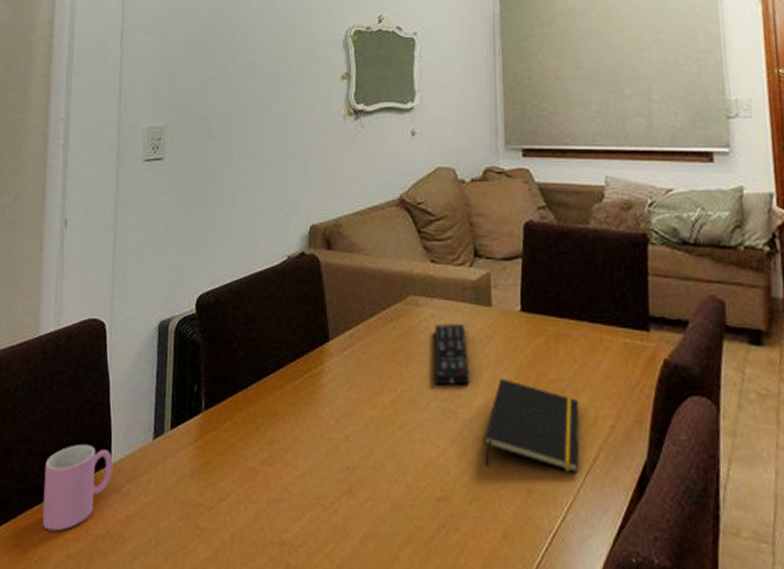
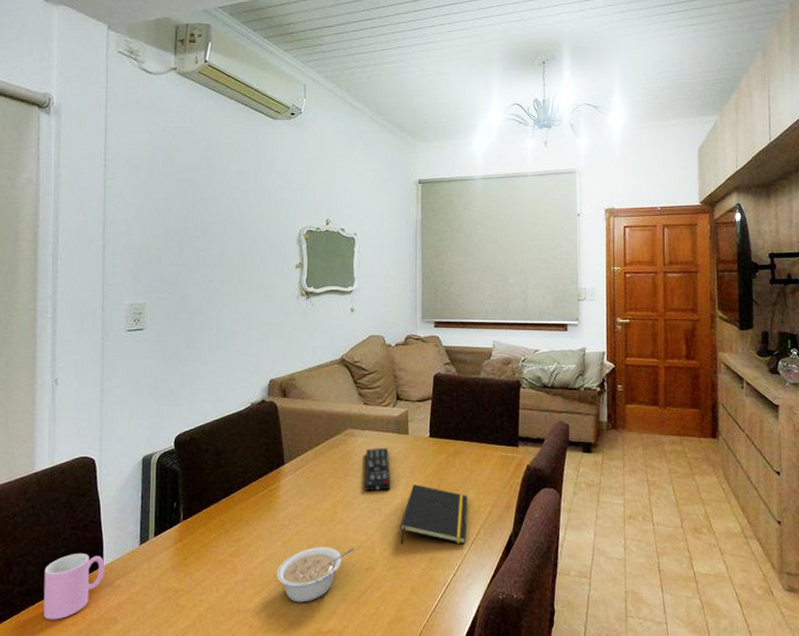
legume: none [320,460,422,540] -> present [276,547,354,603]

